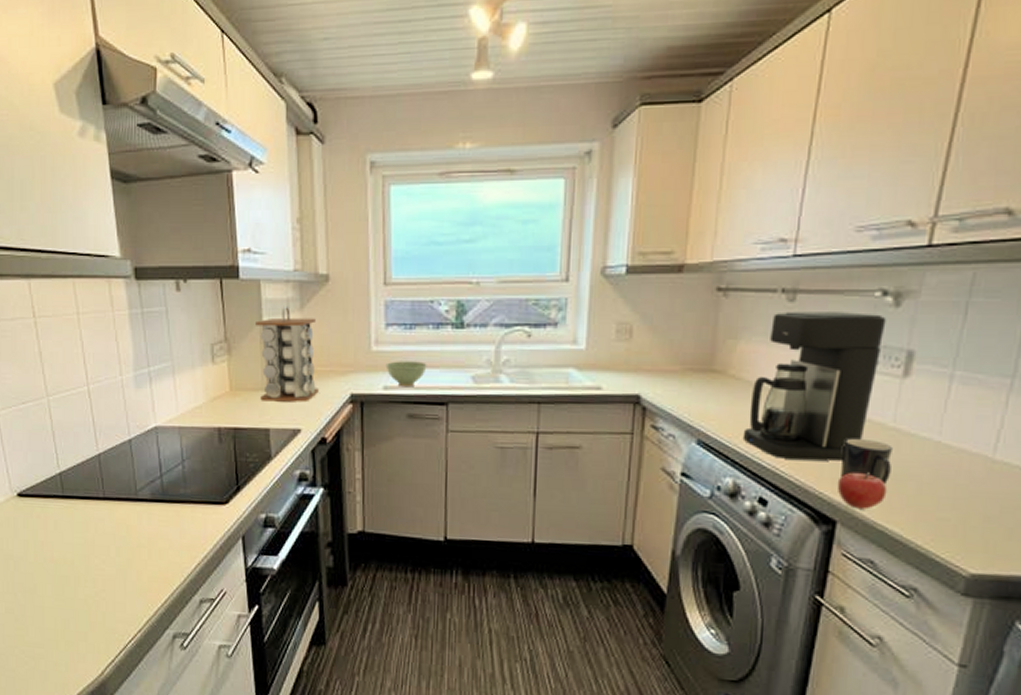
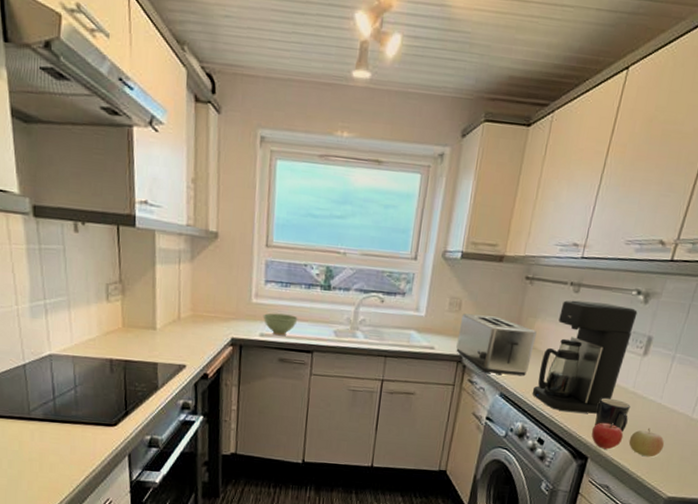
spice rack: present [255,305,319,403] -> none [149,255,204,343]
toaster: none [631,340,740,417] -> present [456,313,537,377]
fruit: none [896,477,955,518] -> present [628,428,665,458]

